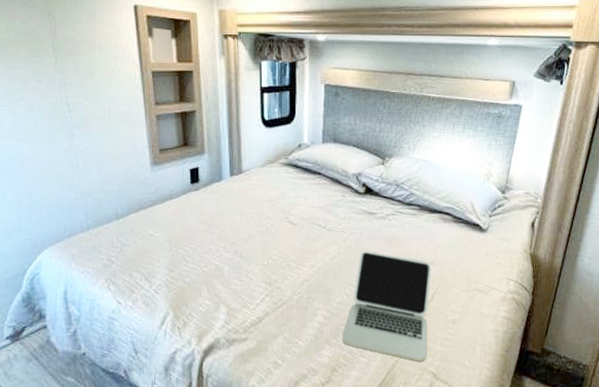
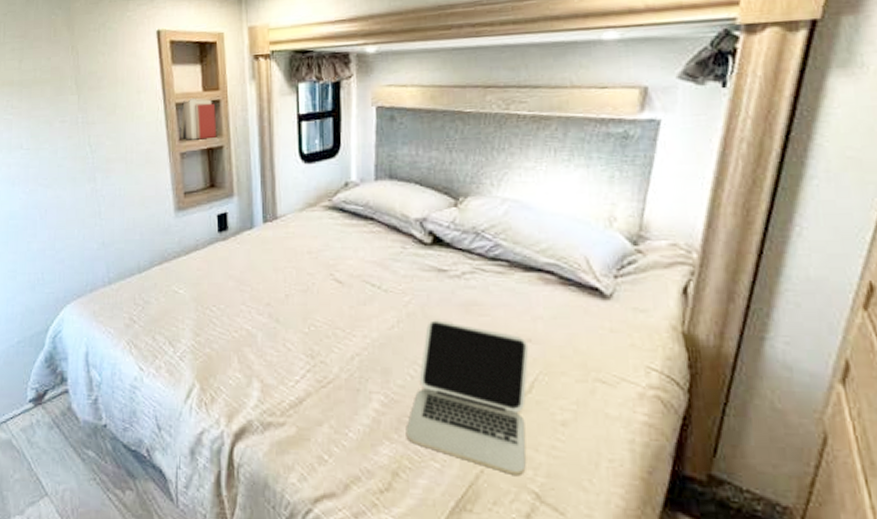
book: present [151,27,174,63] -> none [175,53,199,93]
books: none [156,67,189,104] -> present [180,96,216,140]

